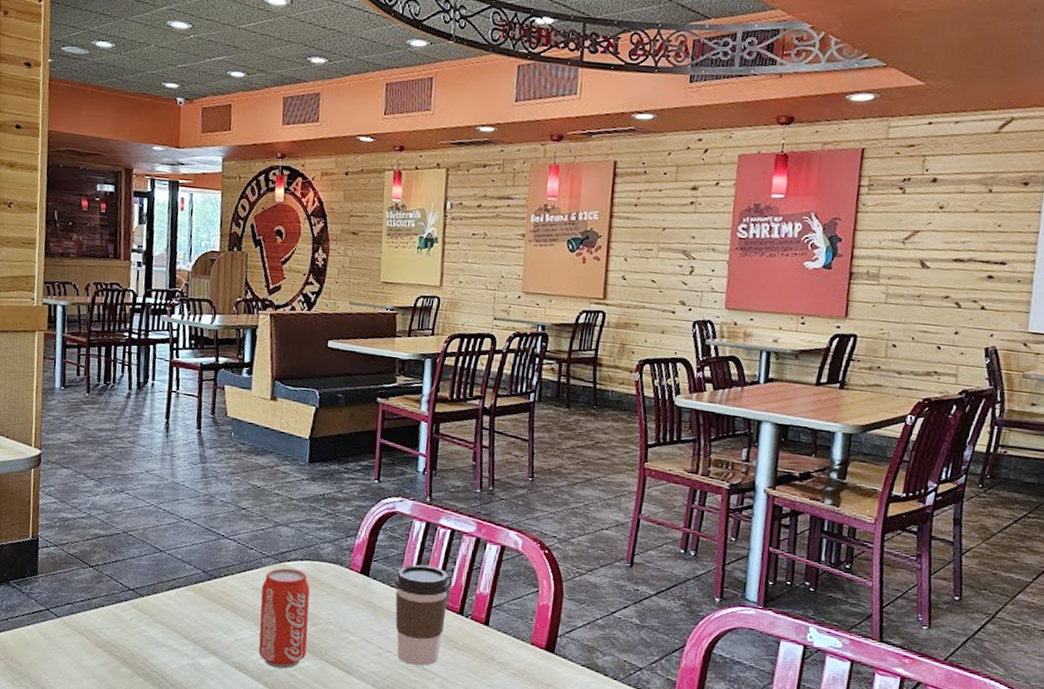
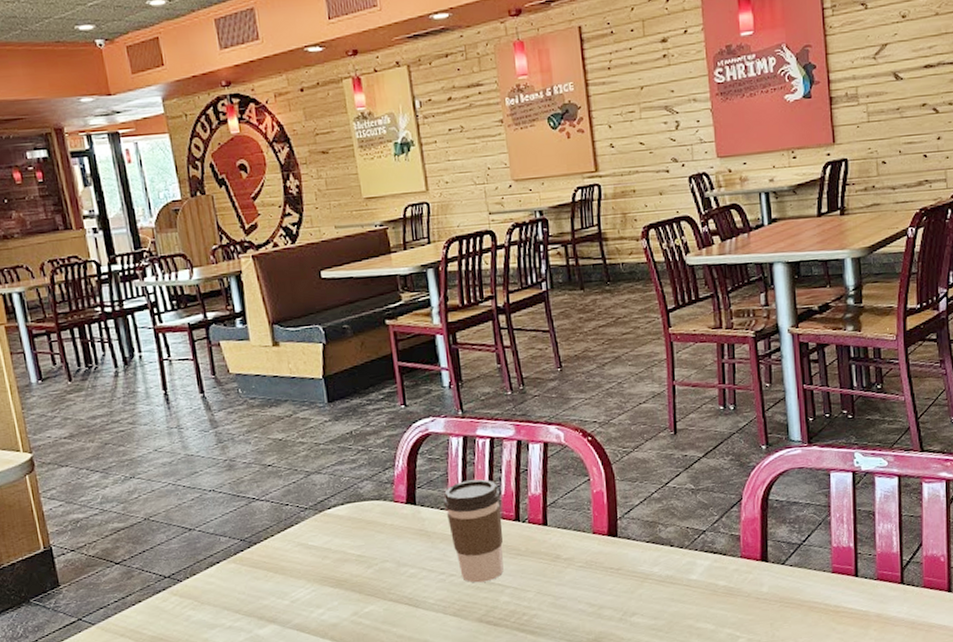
beverage can: present [258,568,310,669] -> none [306,515,368,620]

